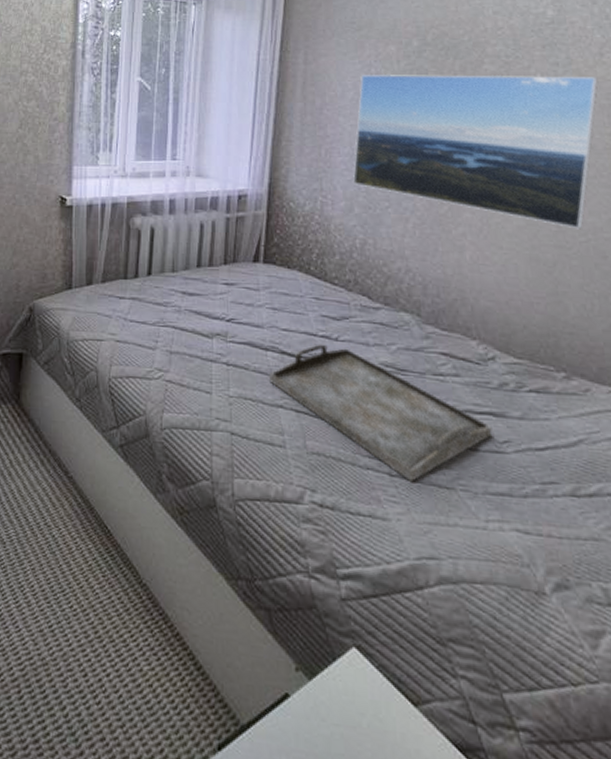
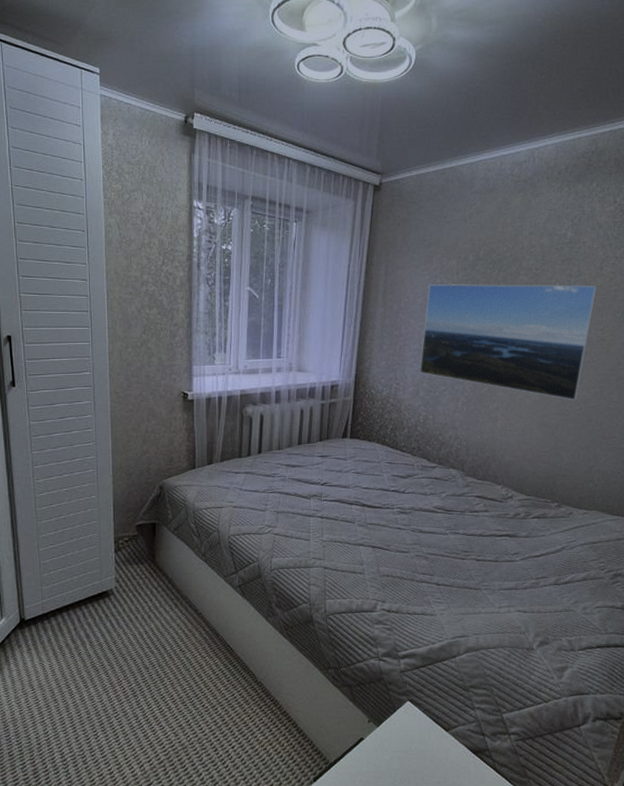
serving tray: present [269,344,492,481] -> none [353,496,507,587]

